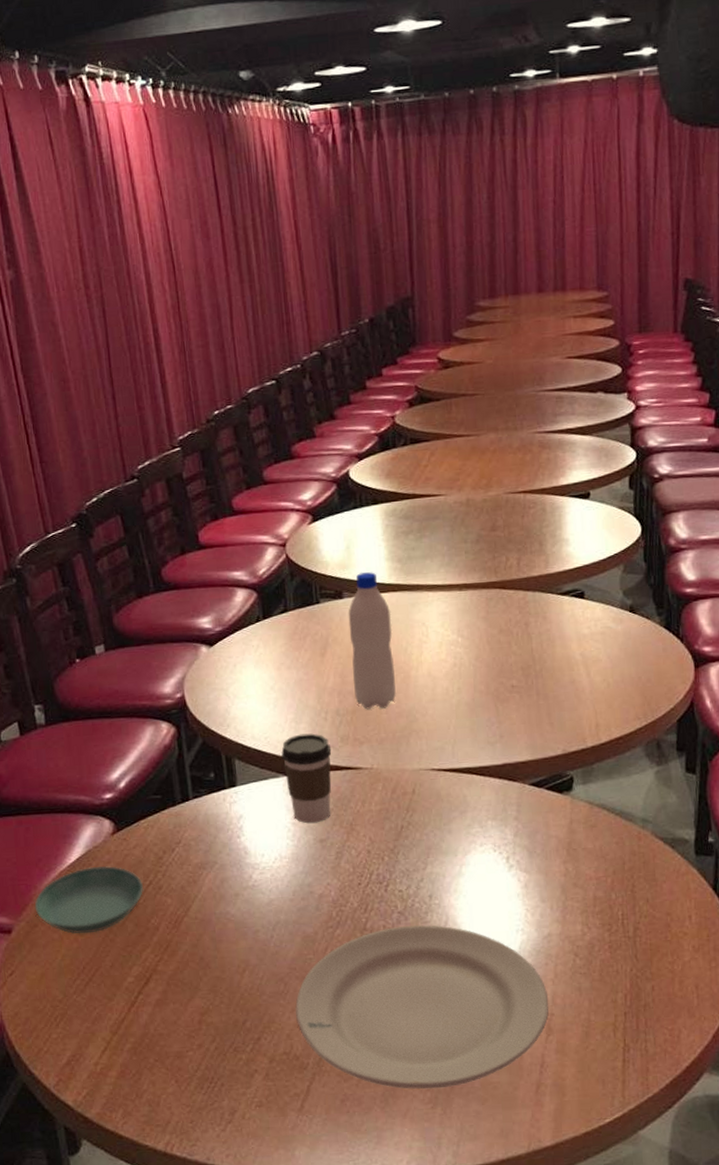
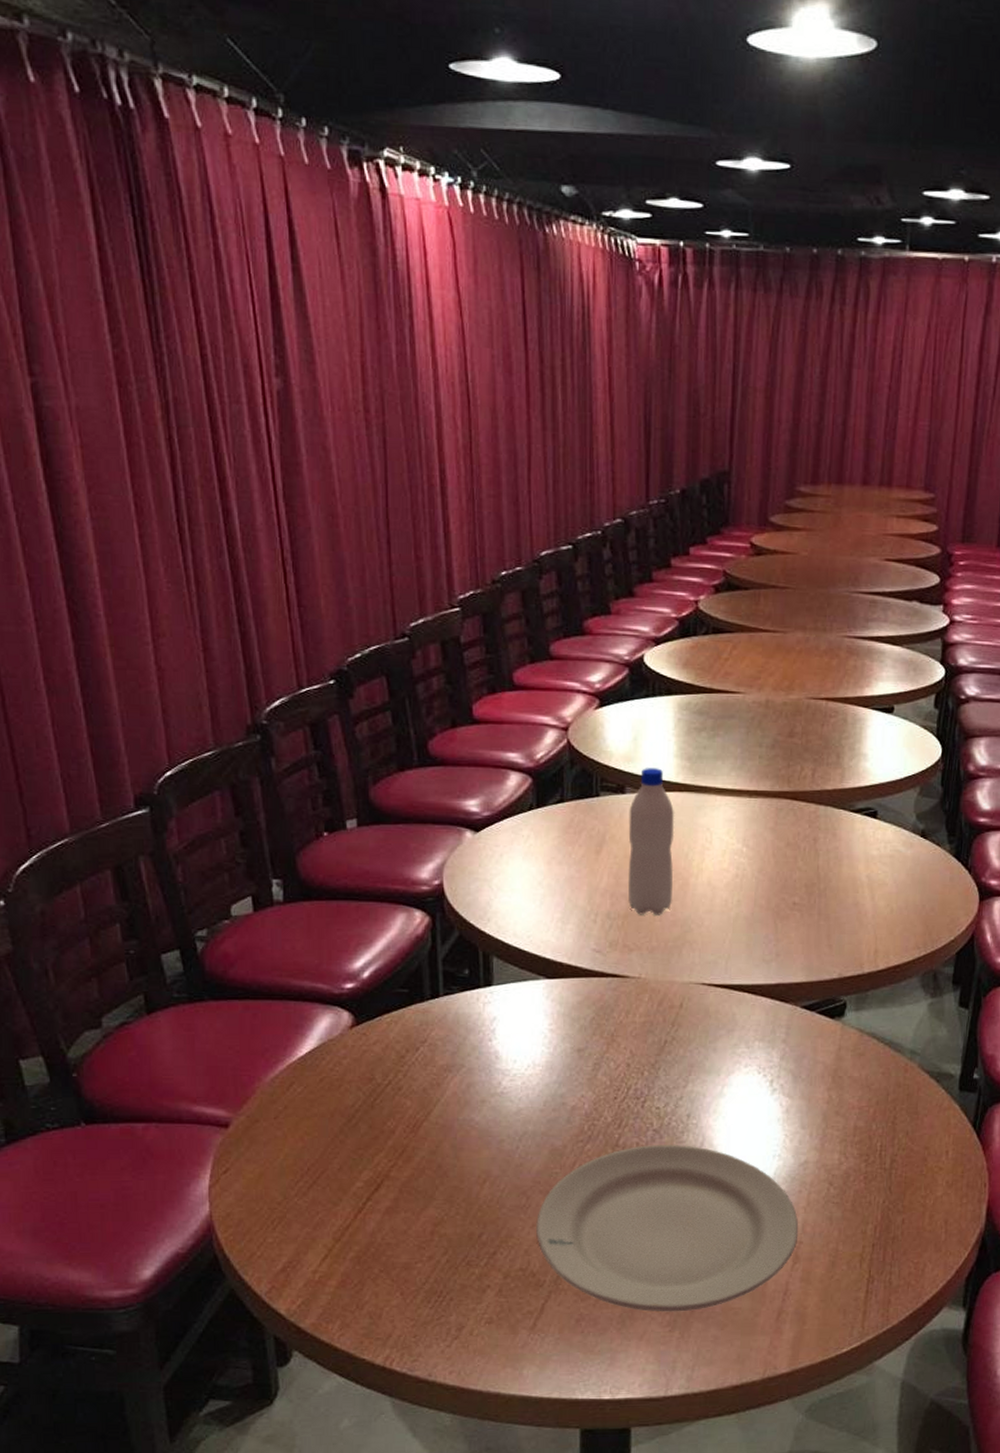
saucer: present [34,865,144,934] -> none [257,1061,382,1133]
coffee cup: present [281,733,332,824] -> none [544,935,599,1031]

